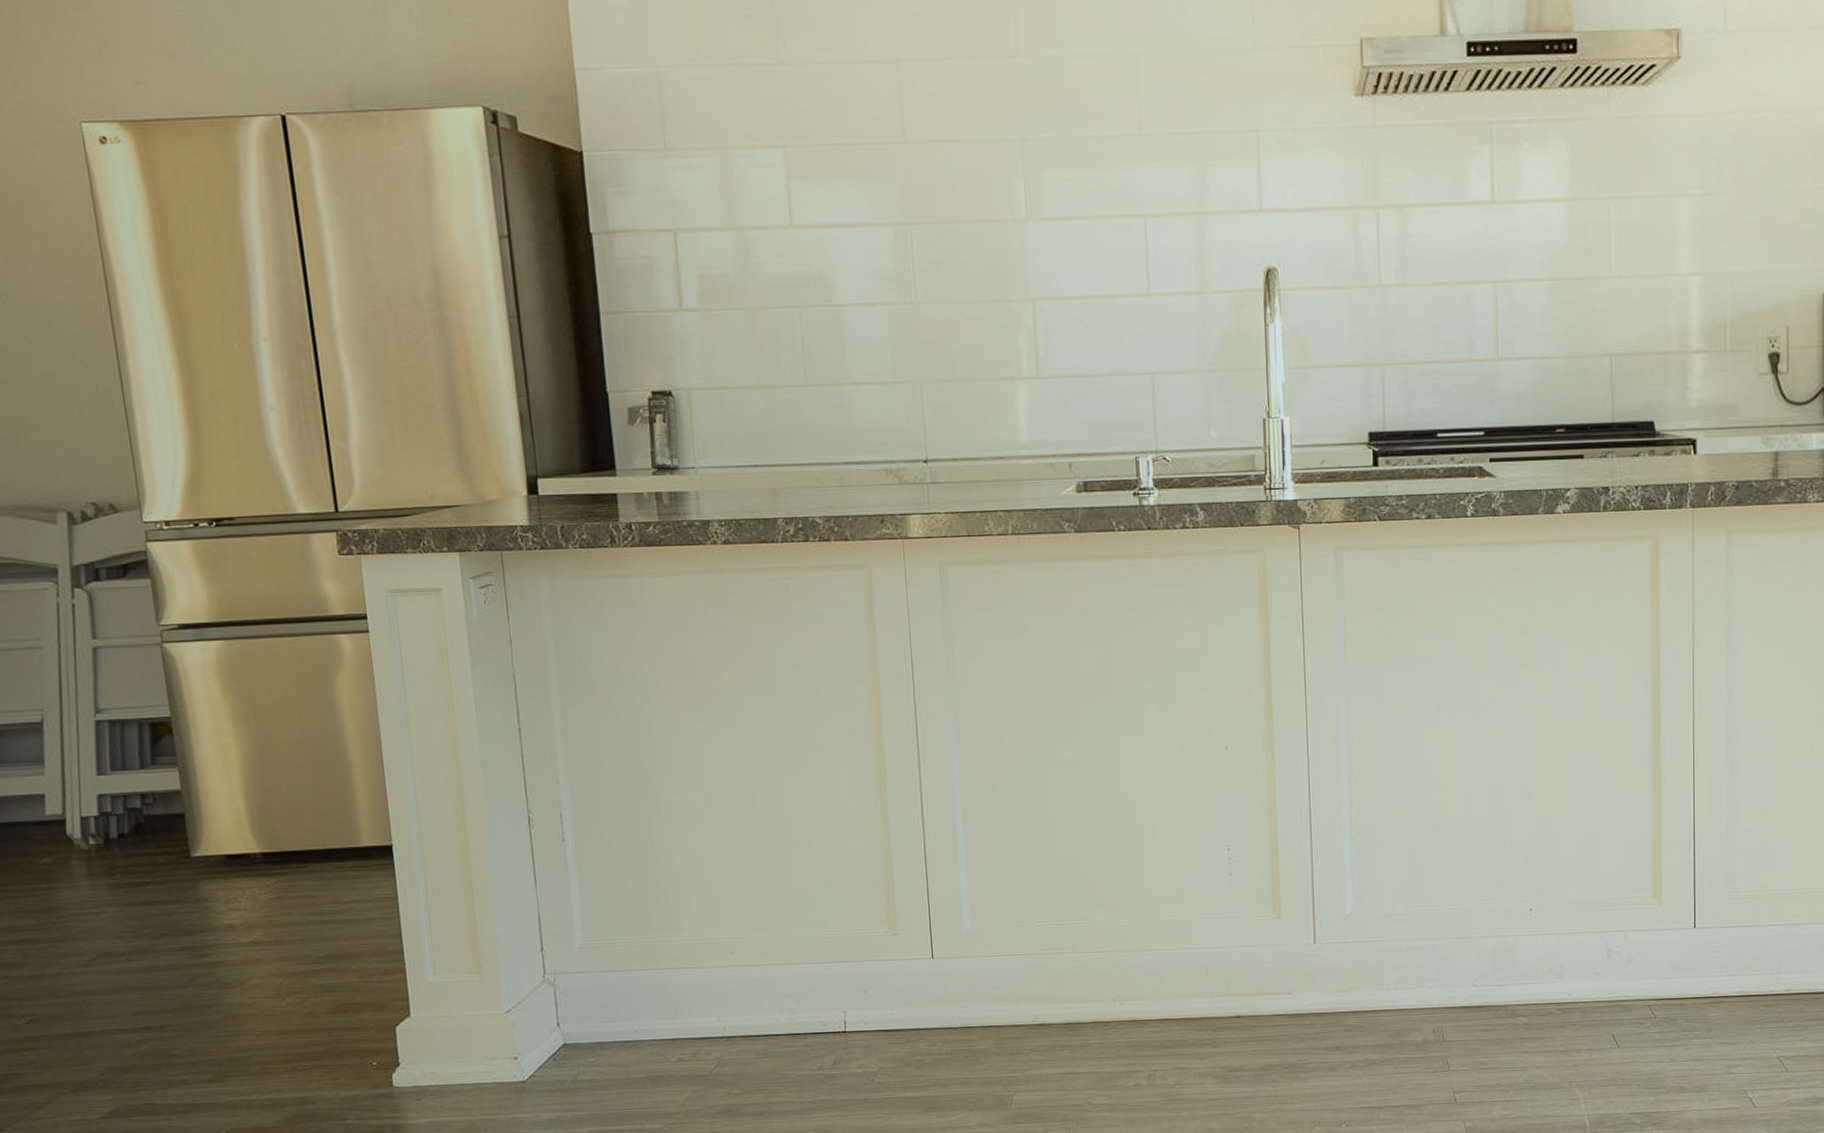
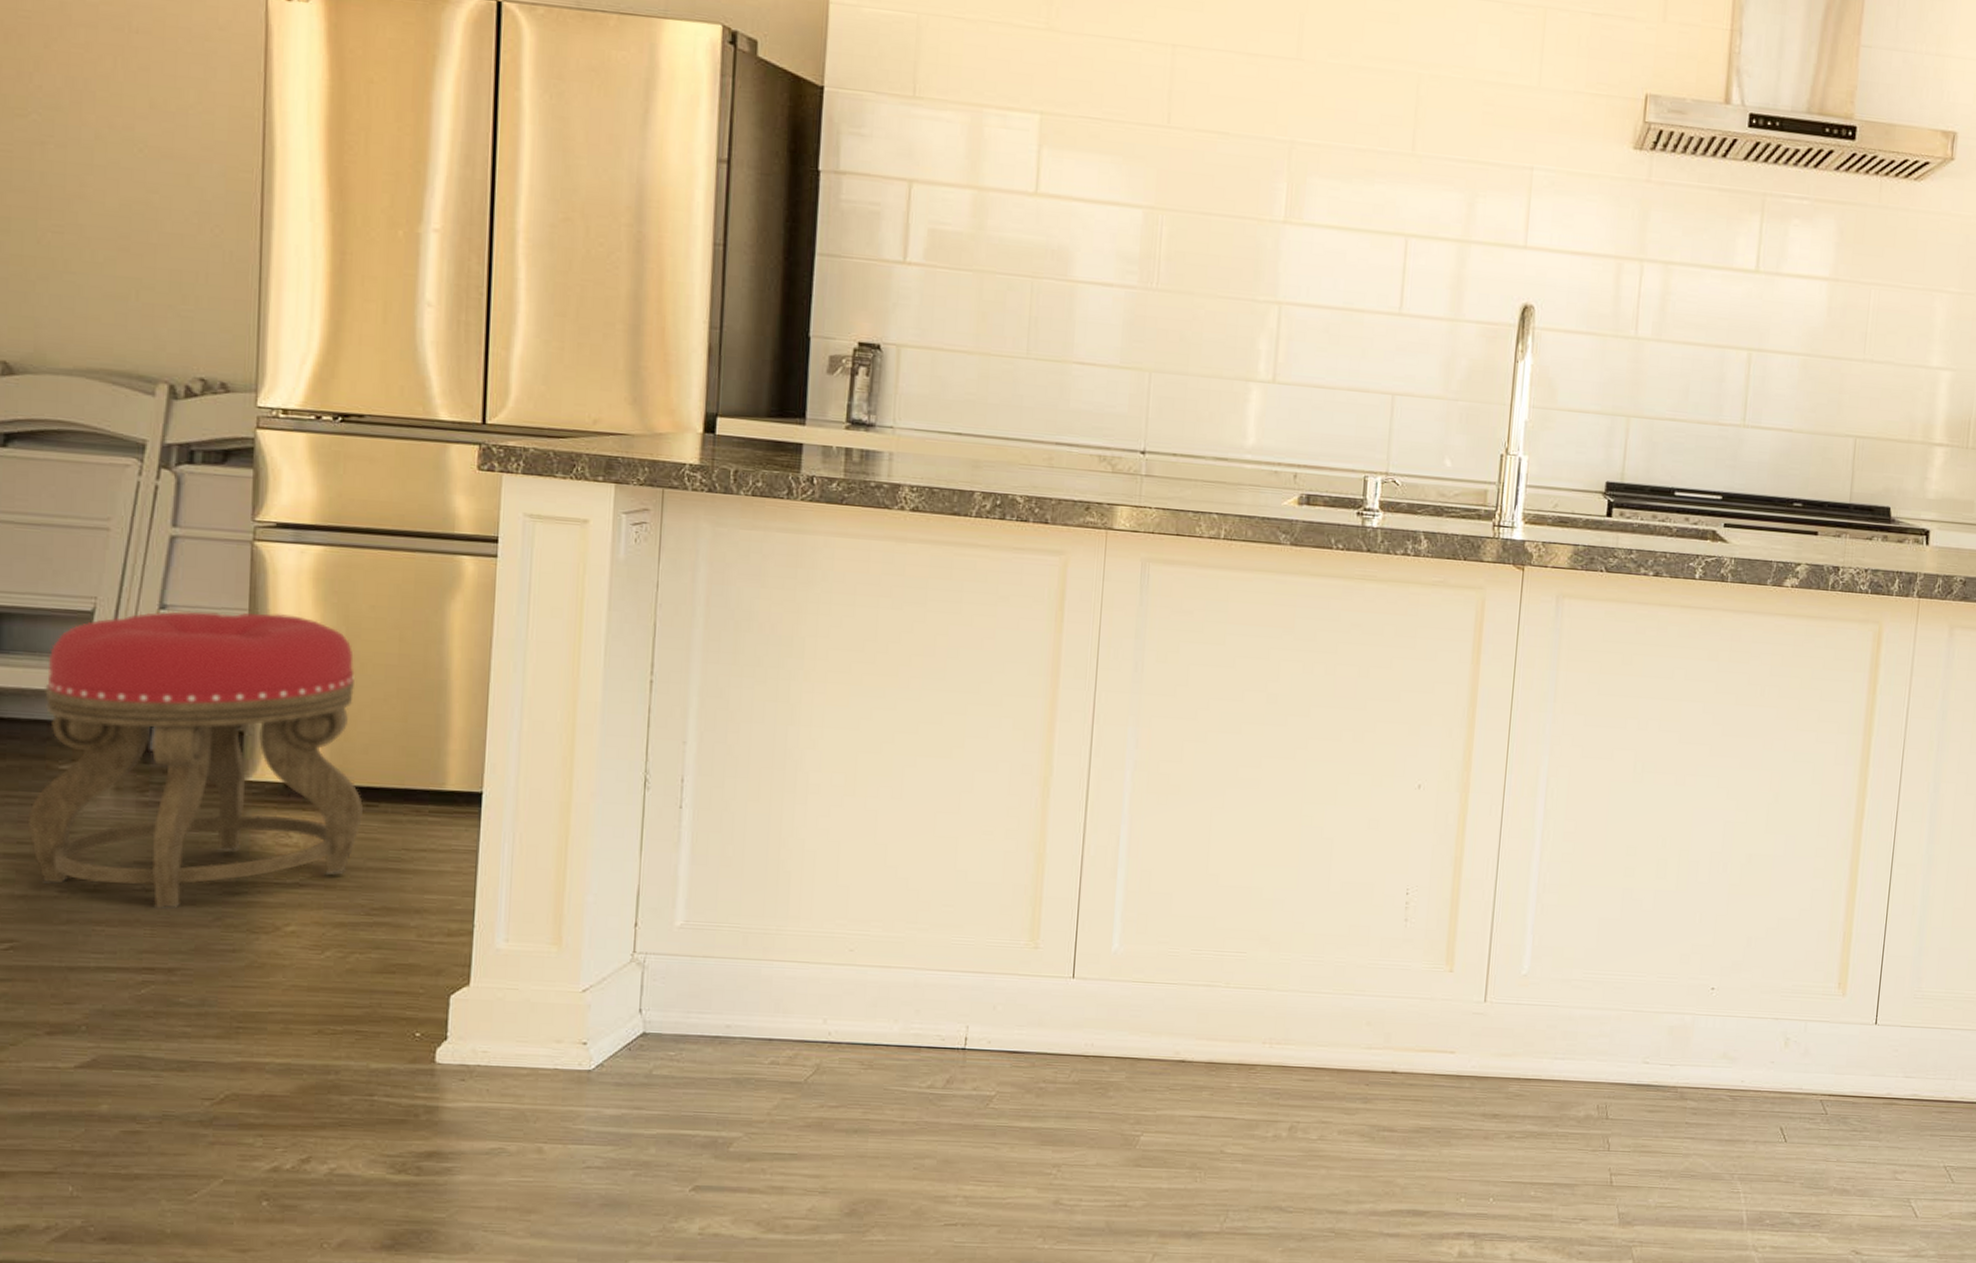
stool: none [14,705,296,975] -> present [27,611,363,909]

